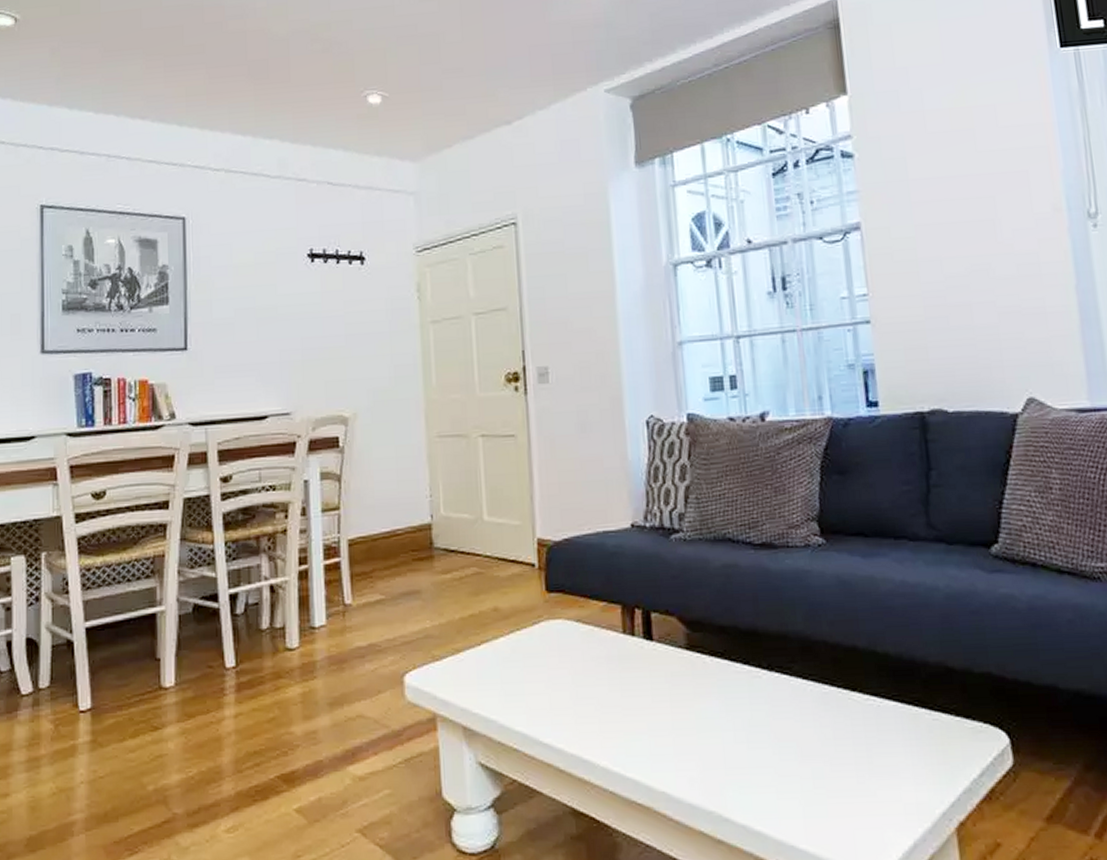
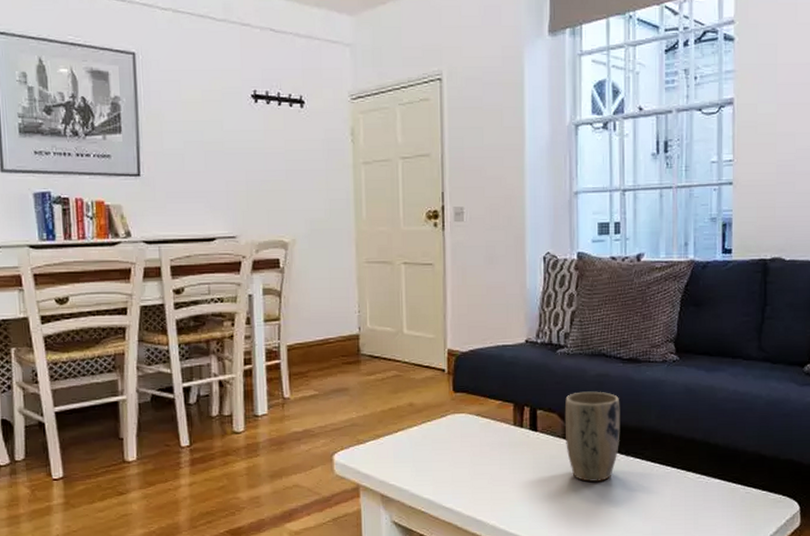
plant pot: none [685,586,759,707] -> present [564,391,620,482]

